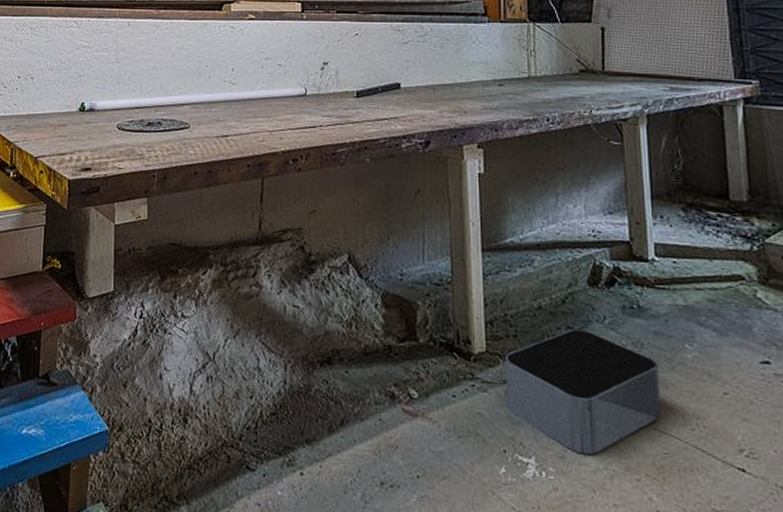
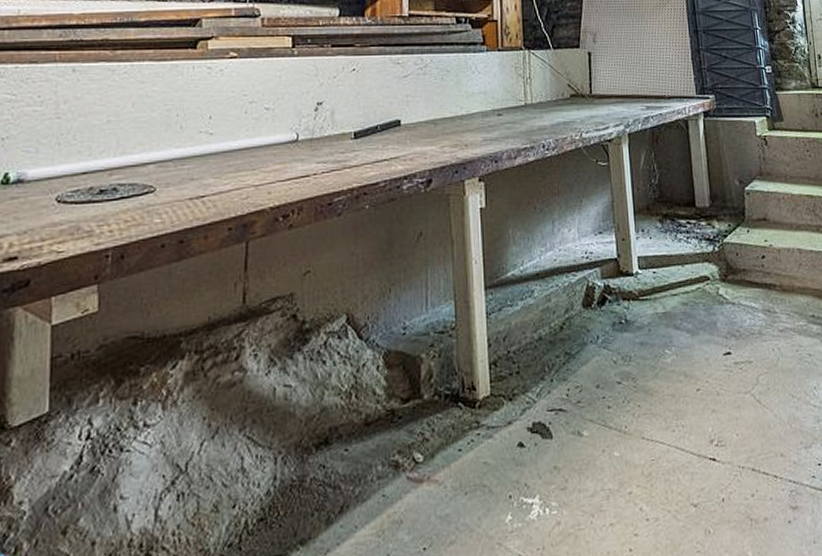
storage bin: present [506,329,660,455] -> none [510,353,647,481]

